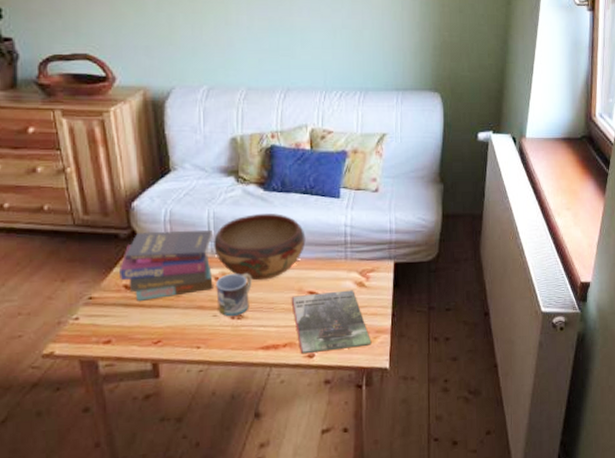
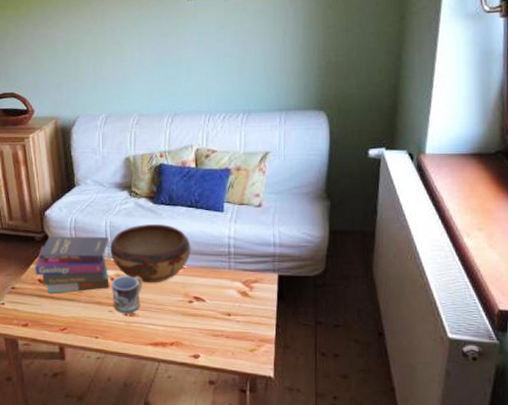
magazine: present [291,290,372,355] -> none [177,298,256,354]

